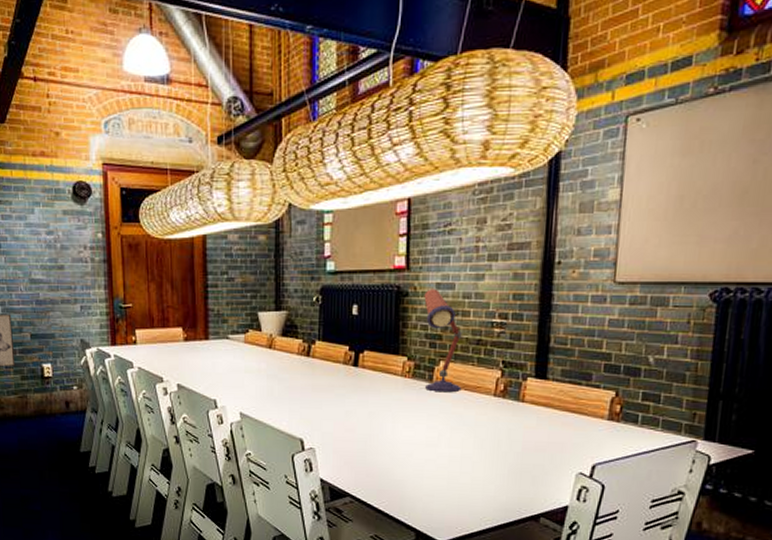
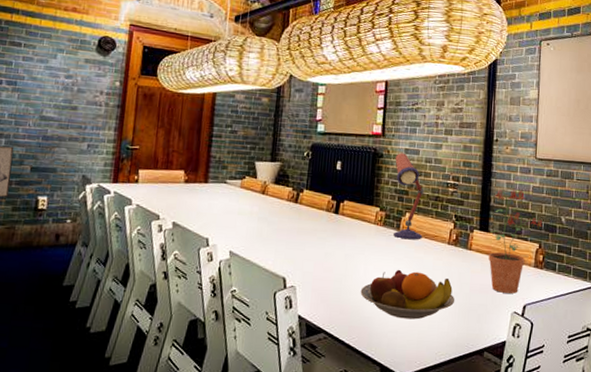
fruit bowl: none [388,427,504,482] -> present [360,269,455,320]
potted plant: none [546,324,622,452] -> present [488,189,543,294]

